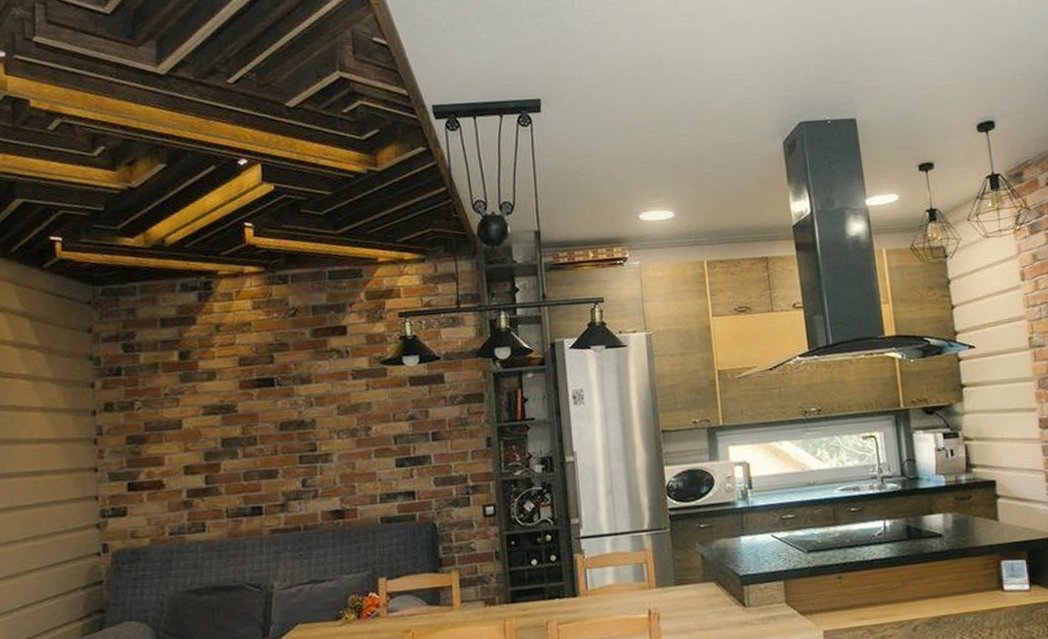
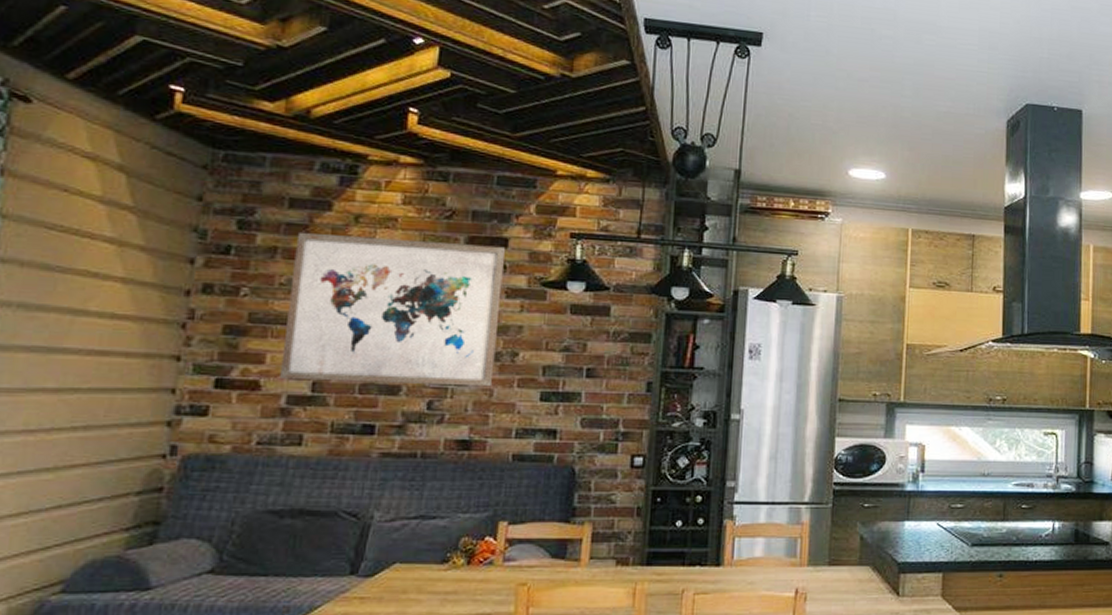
wall art: none [171,334,353,476] -> present [280,233,505,387]

